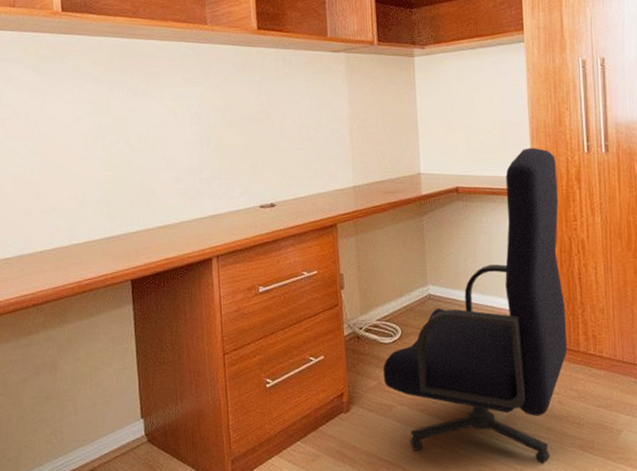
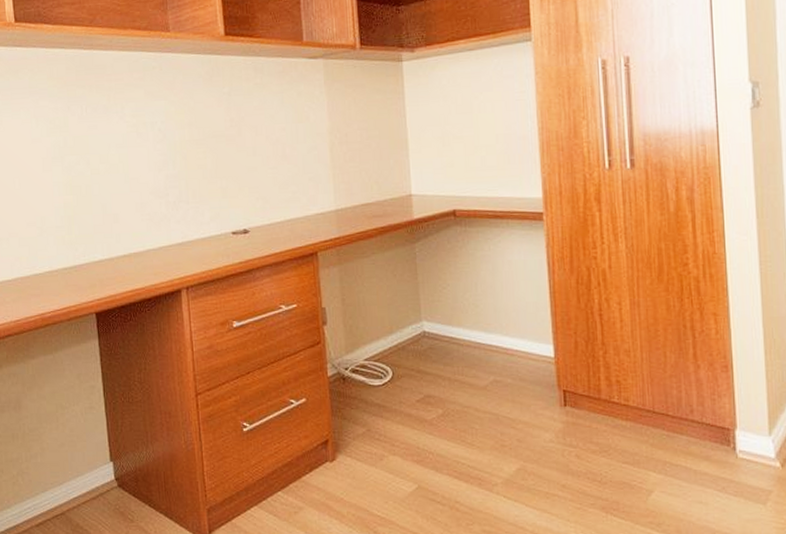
office chair: present [383,147,568,464] -> none [372,163,587,525]

